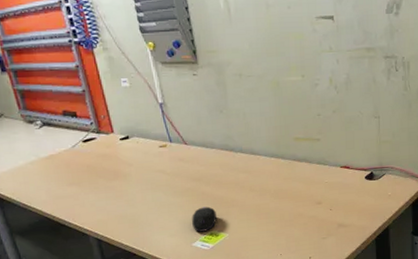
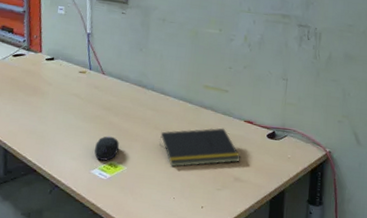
notepad: none [257,177,342,226] -> present [159,128,241,167]

